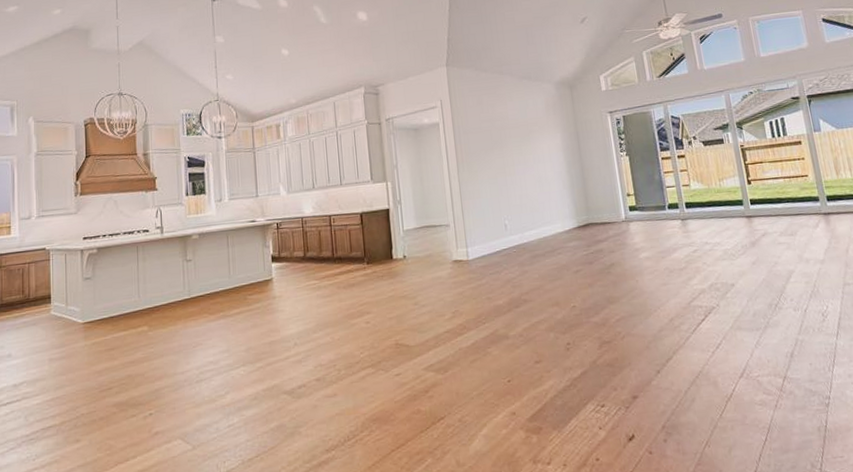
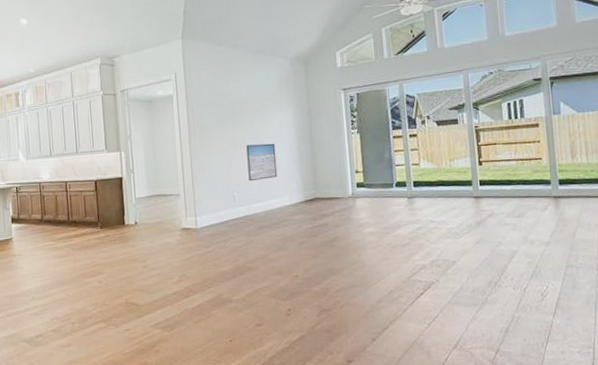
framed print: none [515,168,549,209] -> present [246,143,278,182]

